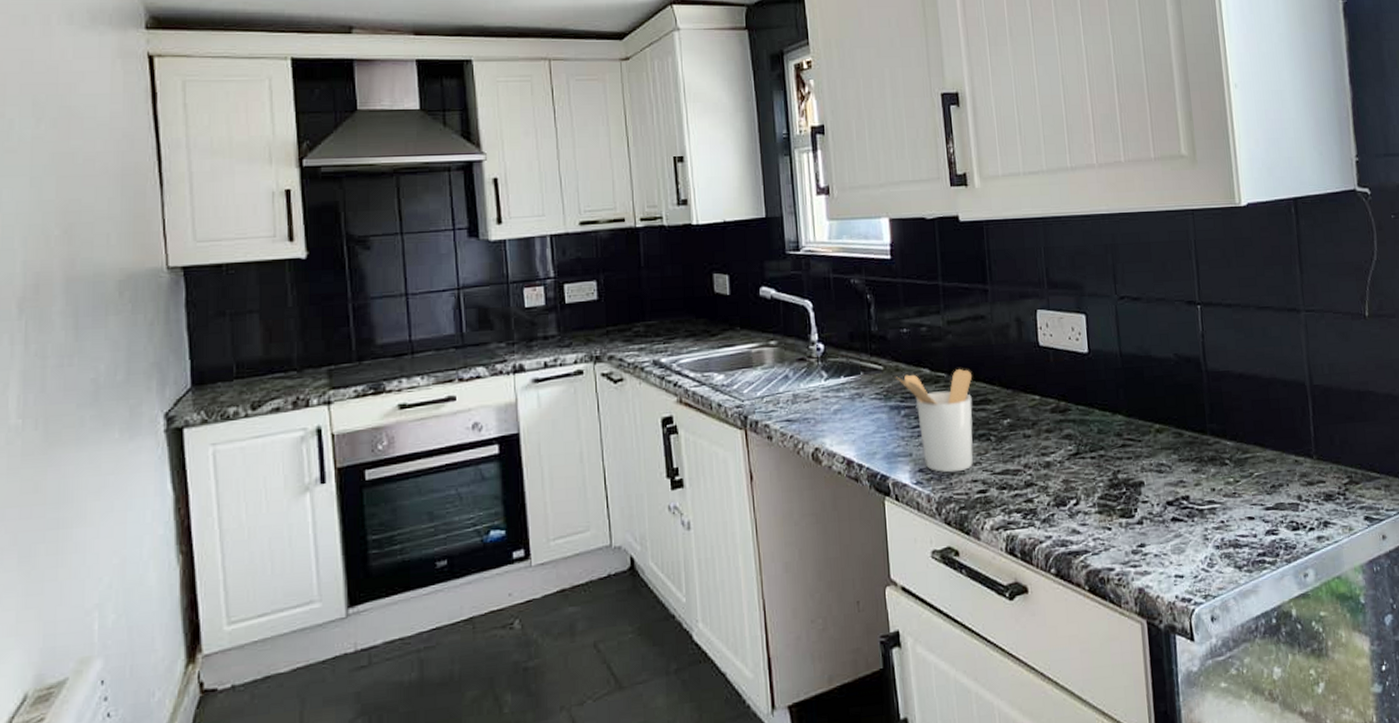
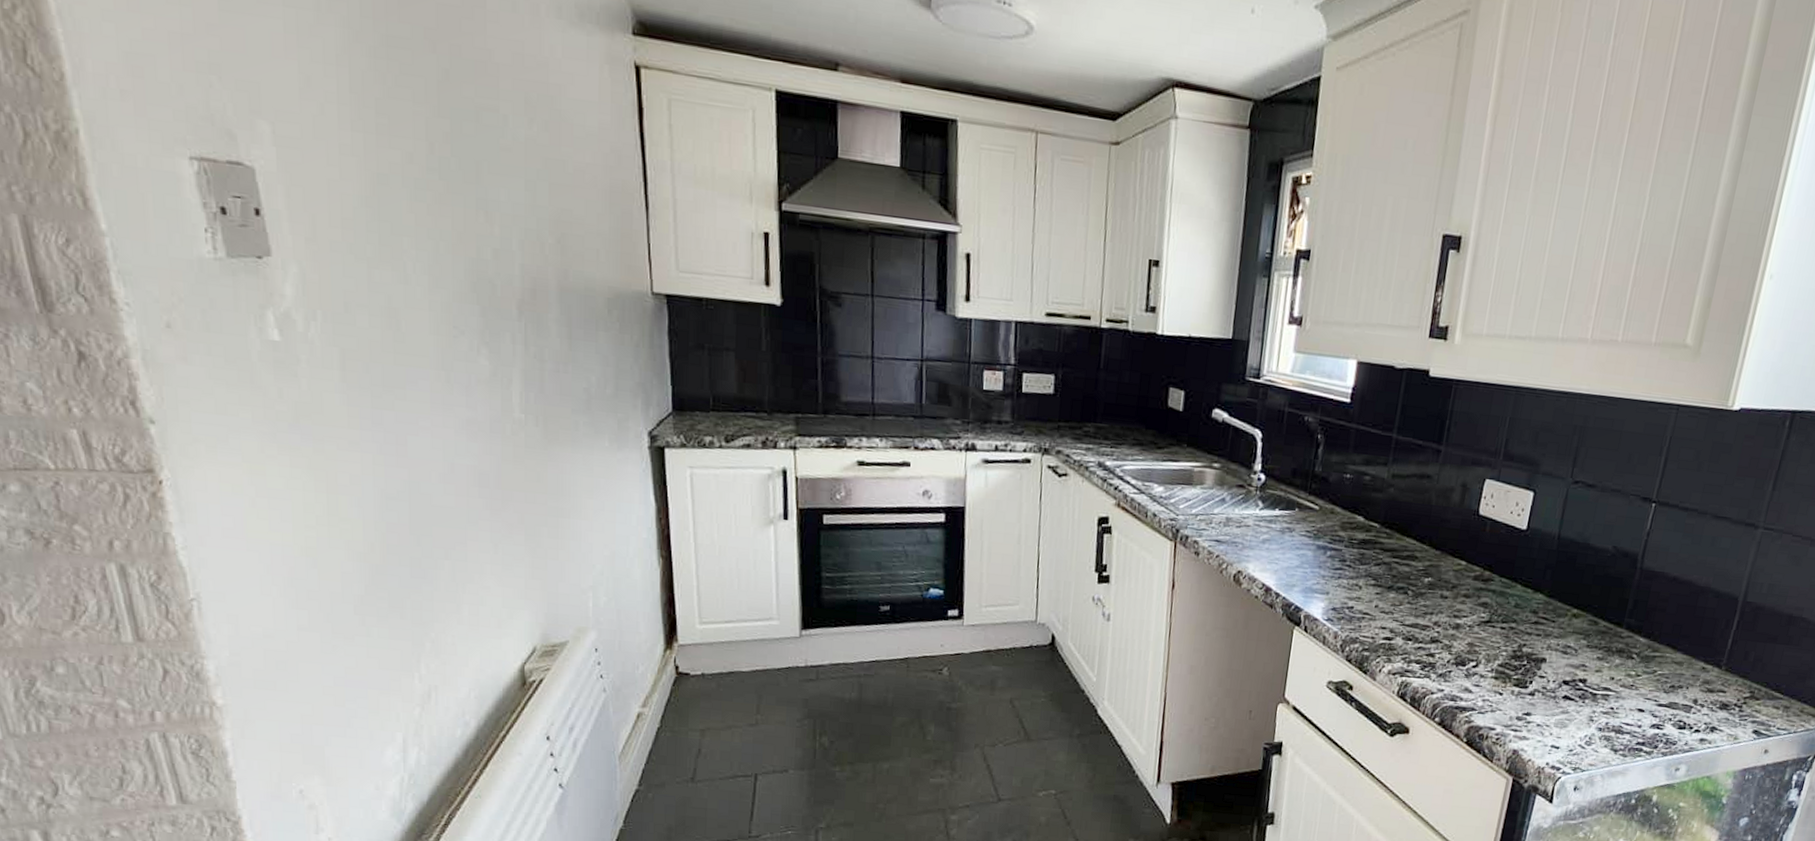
utensil holder: present [895,368,974,473] -> none [1329,518,1405,617]

